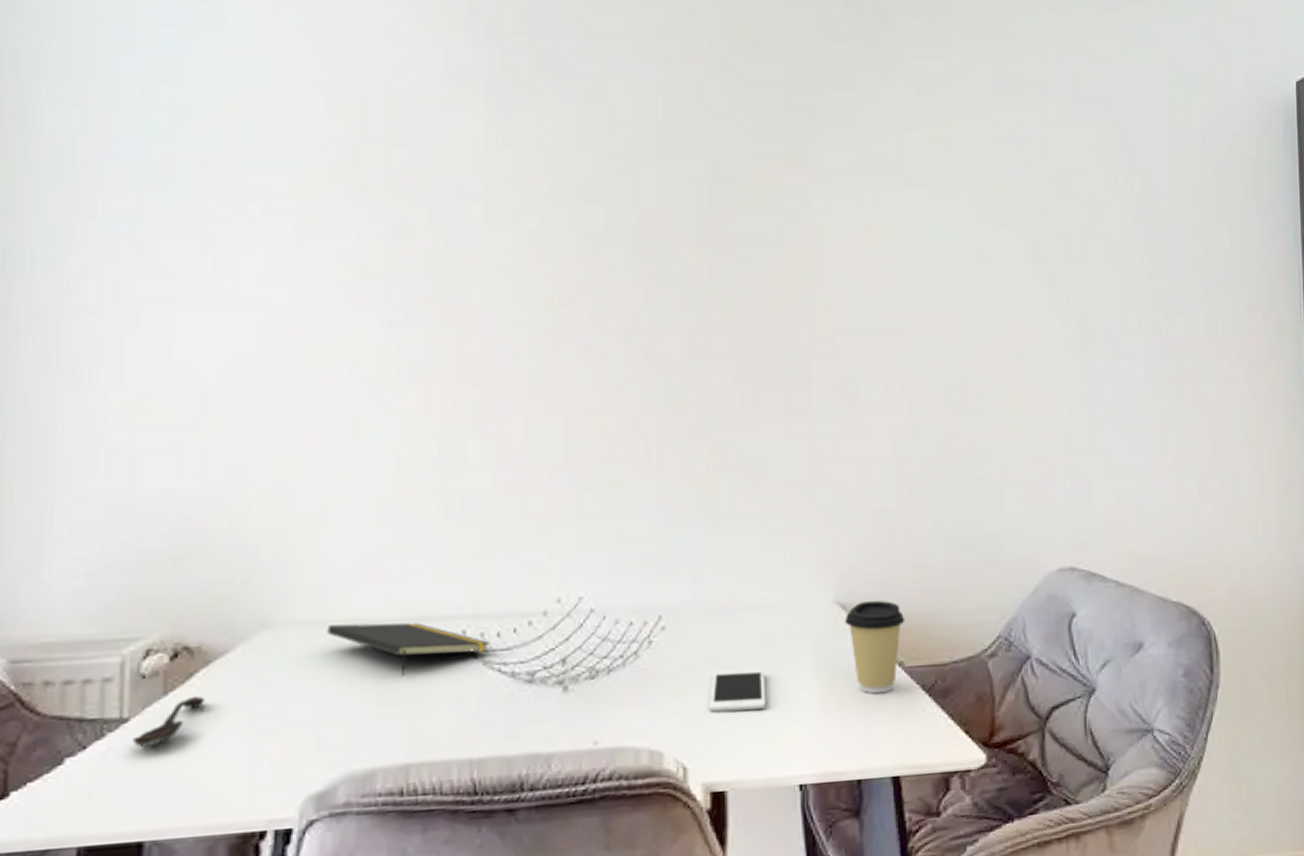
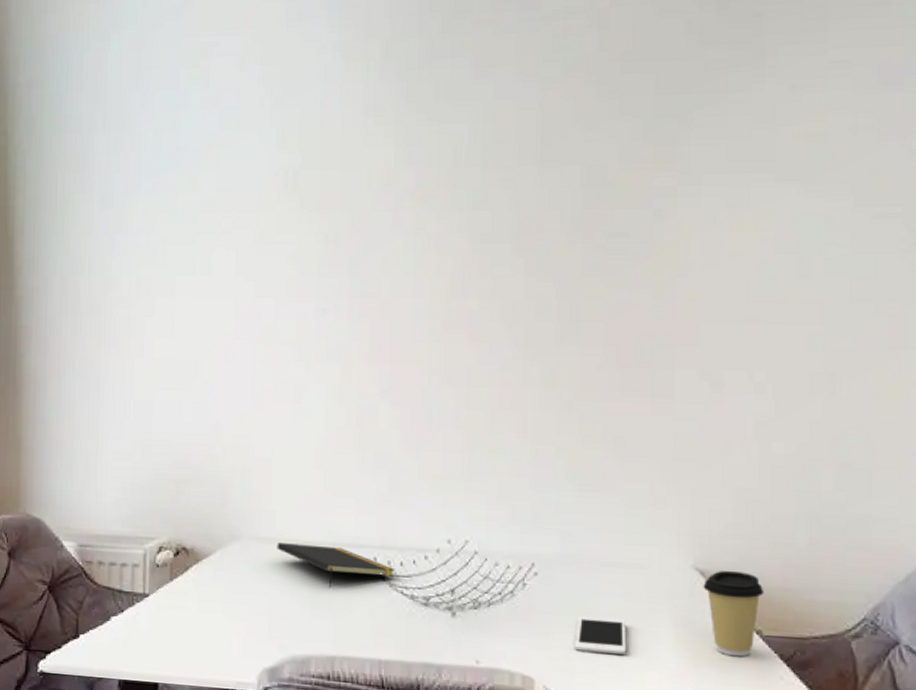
spoon: present [133,695,206,747] -> none [152,584,197,616]

